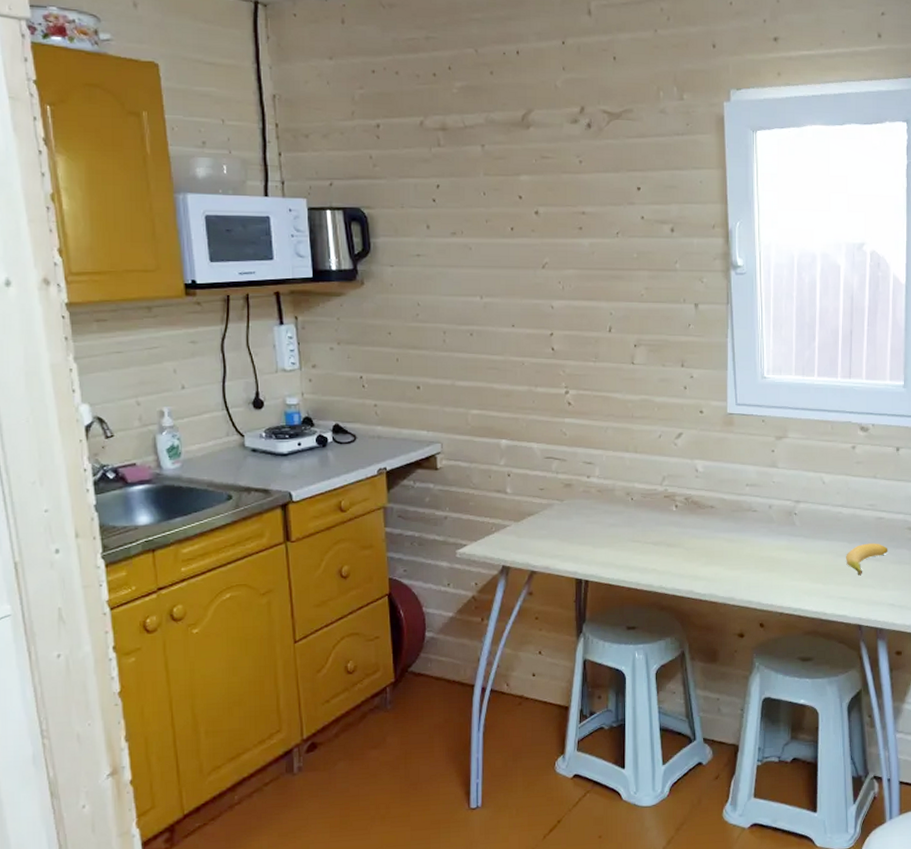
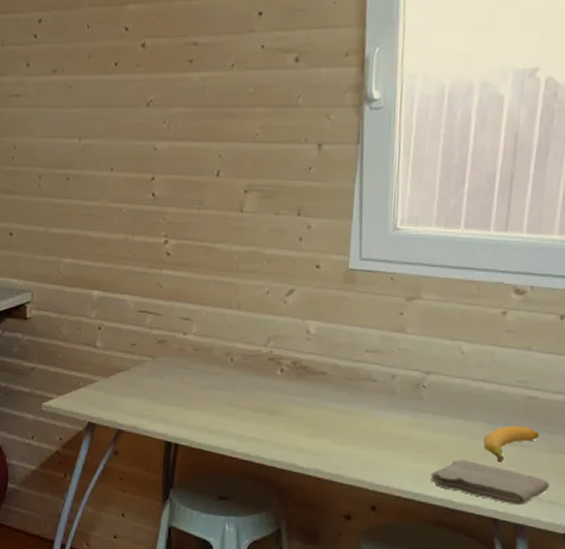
washcloth: none [805,576,899,612] -> present [429,460,550,506]

